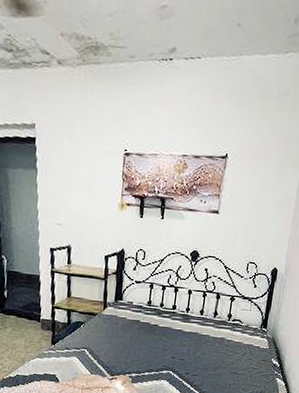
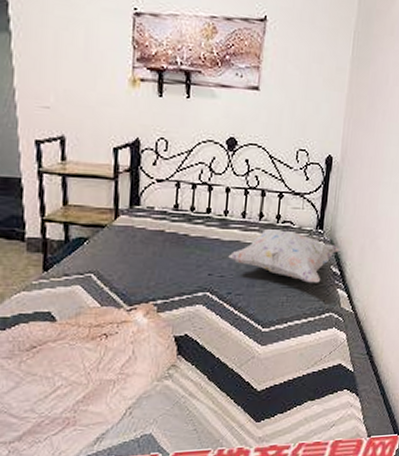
decorative pillow: none [188,325,280,372] -> present [228,229,340,283]

